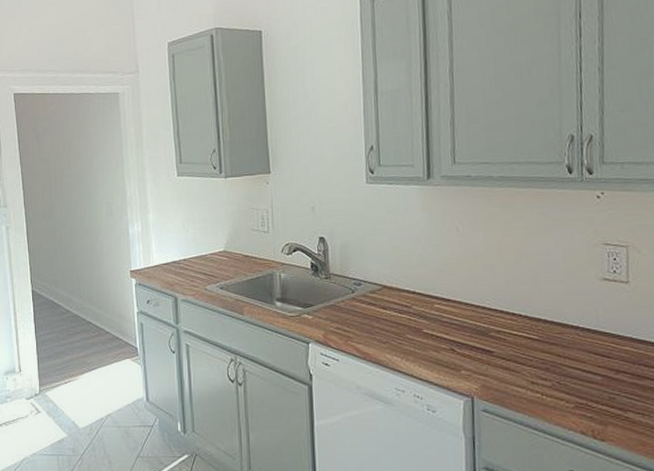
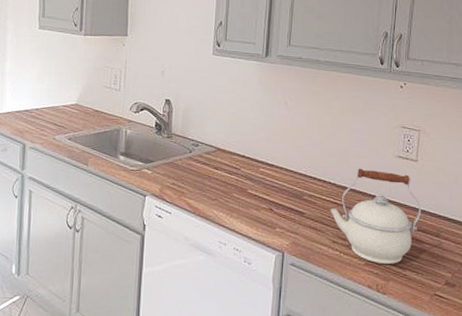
kettle: none [524,296,640,405] -> present [330,168,421,264]

